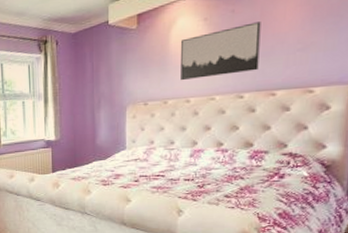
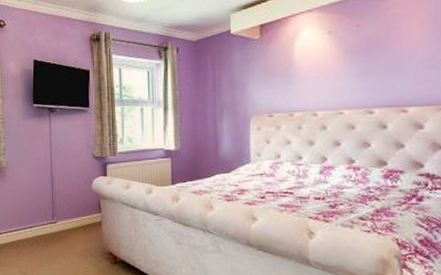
wall art: present [180,22,261,81] -> none [305,37,387,94]

